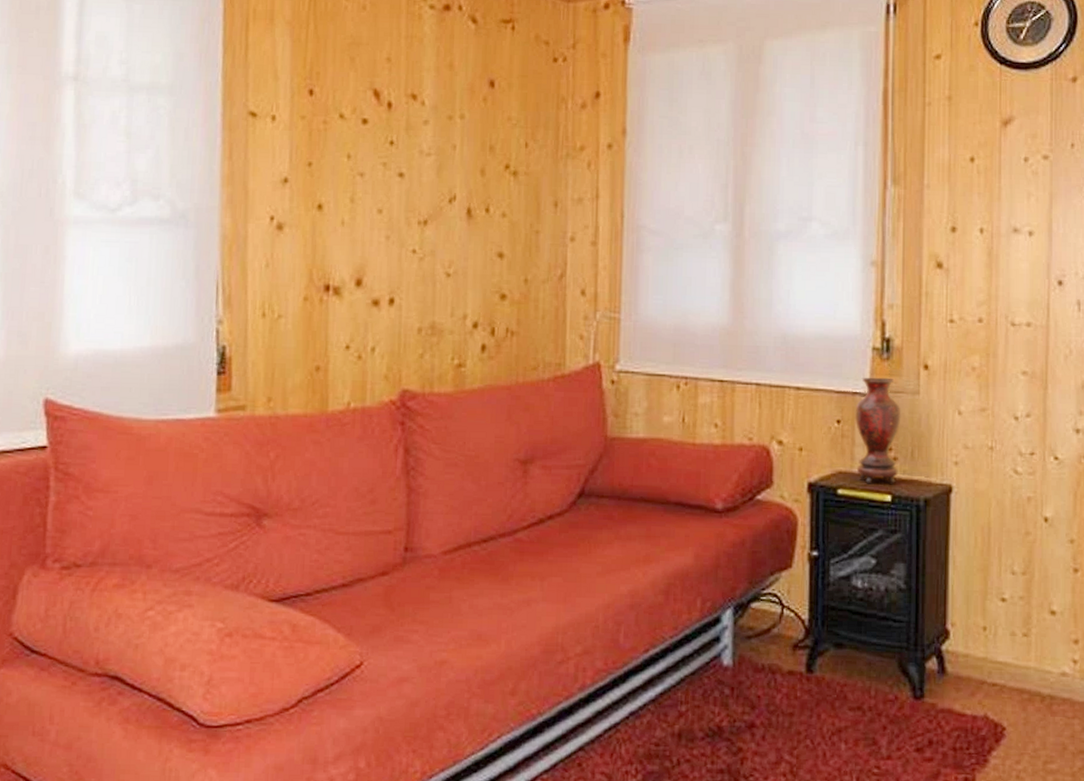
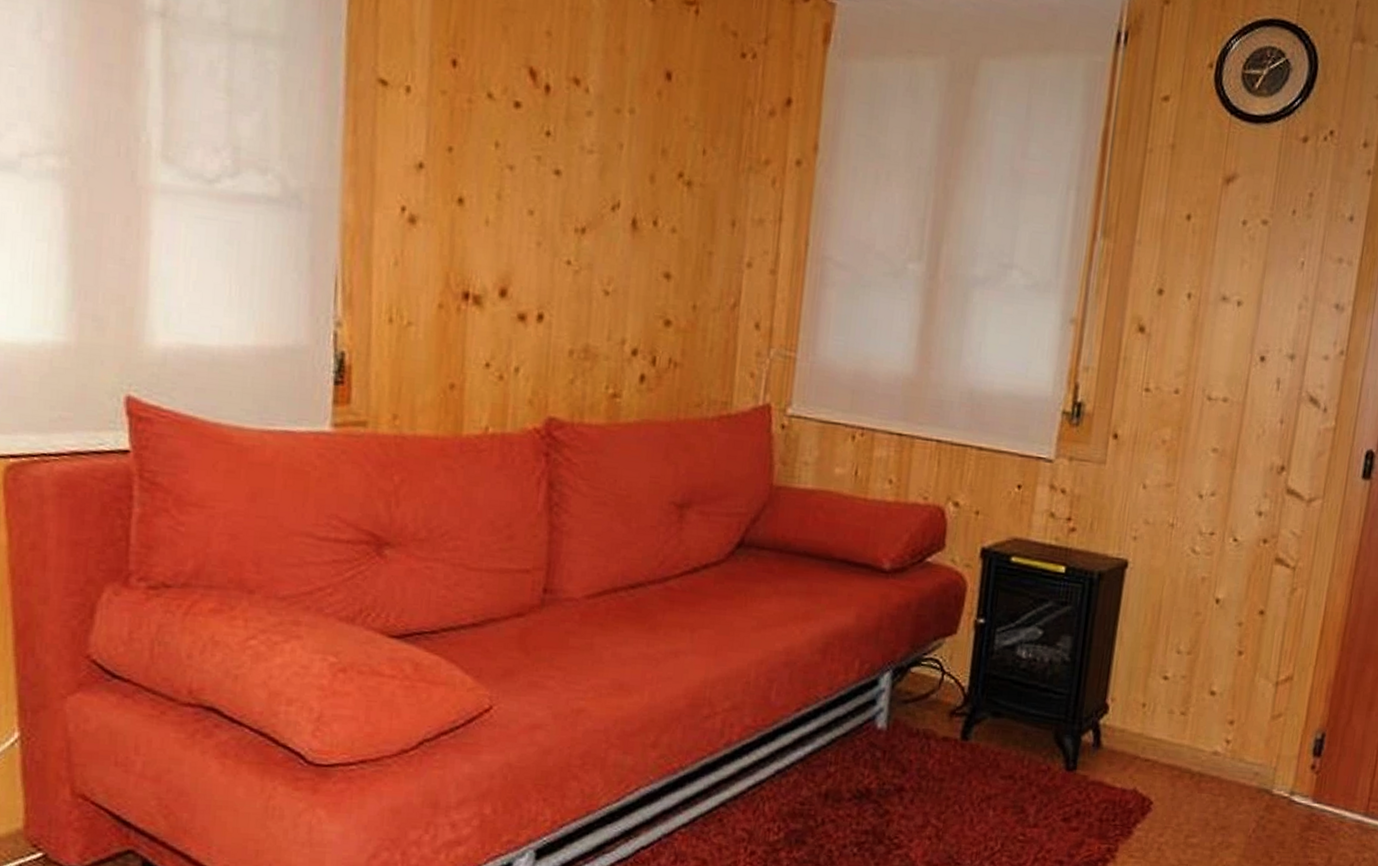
vase: present [855,377,901,485] -> none [1033,442,1085,556]

